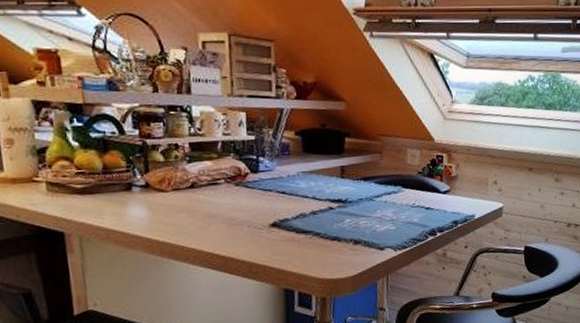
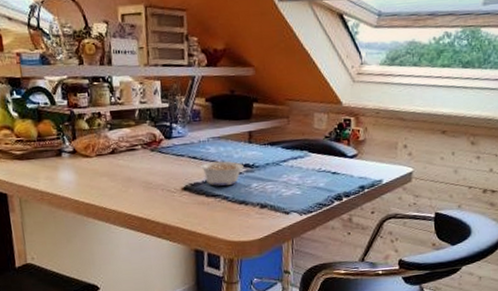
legume: none [285,196,336,222] -> present [196,161,244,186]

